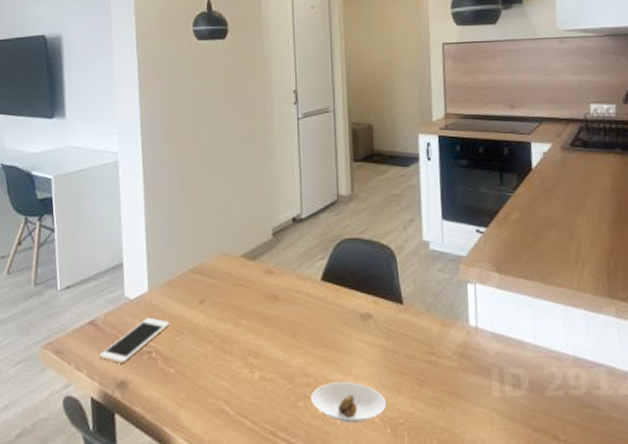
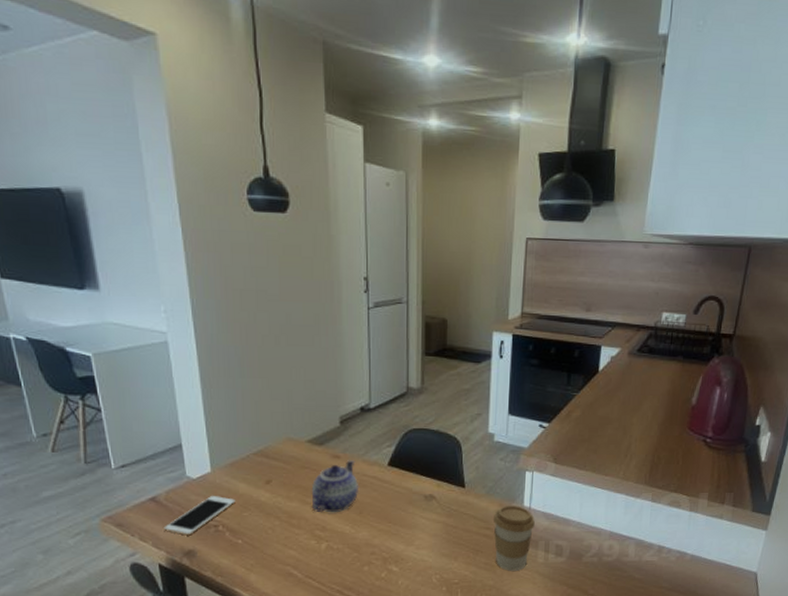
teapot: none [244,274,293,336] -> present [311,459,359,513]
saucer: present [311,382,387,423] -> none [375,551,444,583]
coffee cup: none [436,325,484,408] -> present [492,506,535,571]

